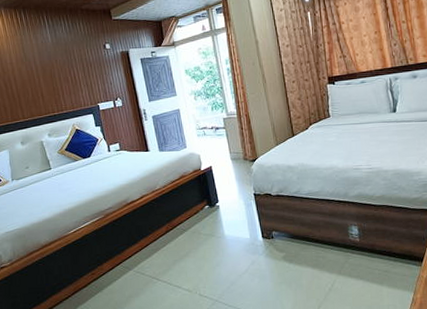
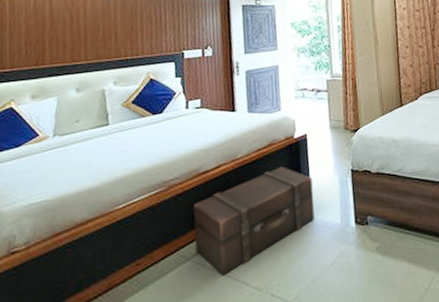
suitcase: none [128,194,227,281] -> present [193,166,315,275]

